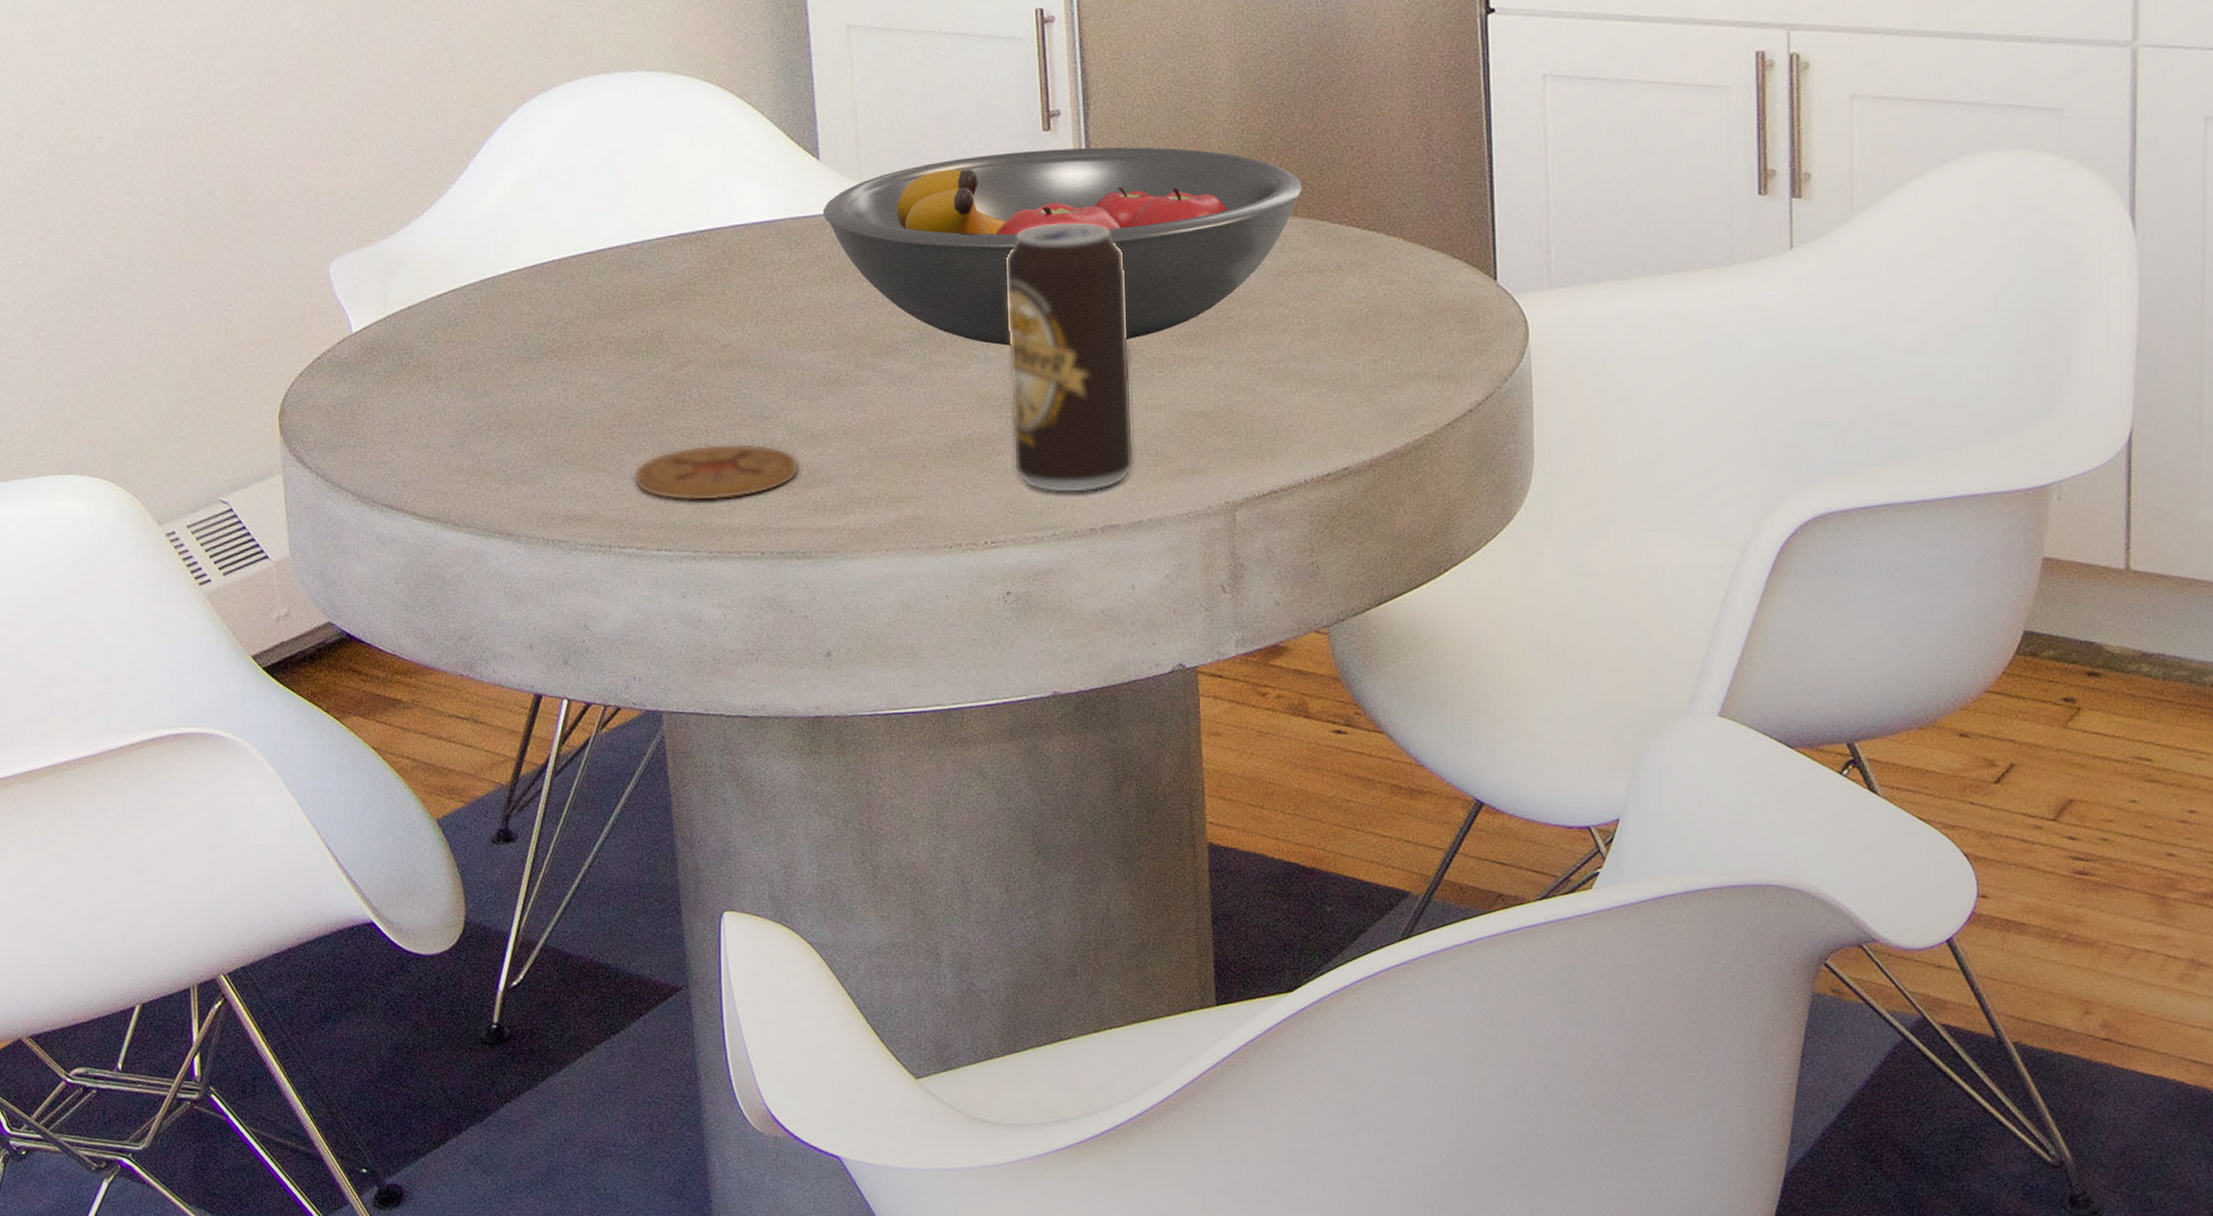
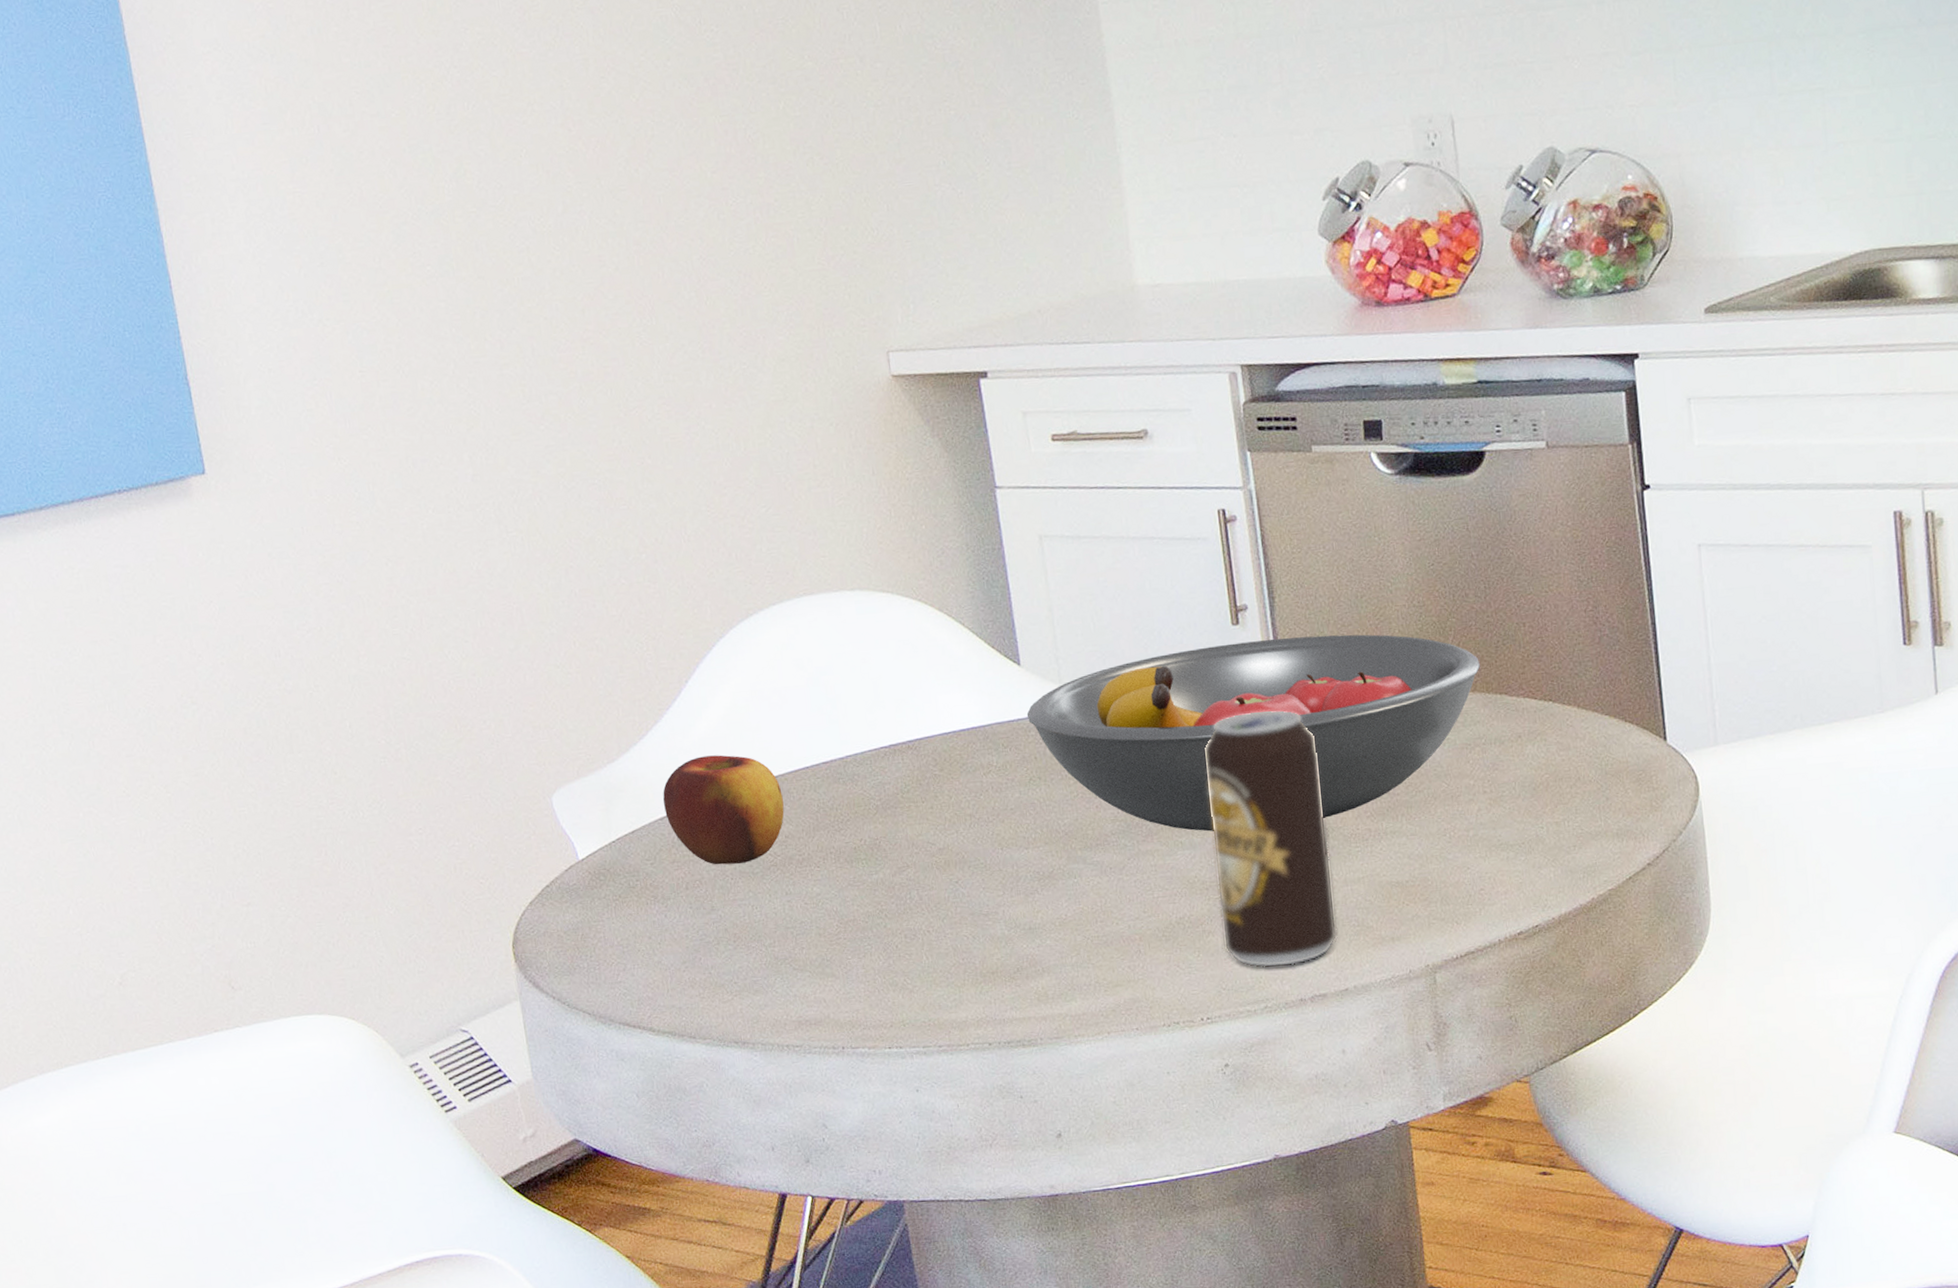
apple: none [442,233,566,348] -> present [663,755,785,865]
coaster: present [633,443,800,502] -> none [860,940,1021,1000]

